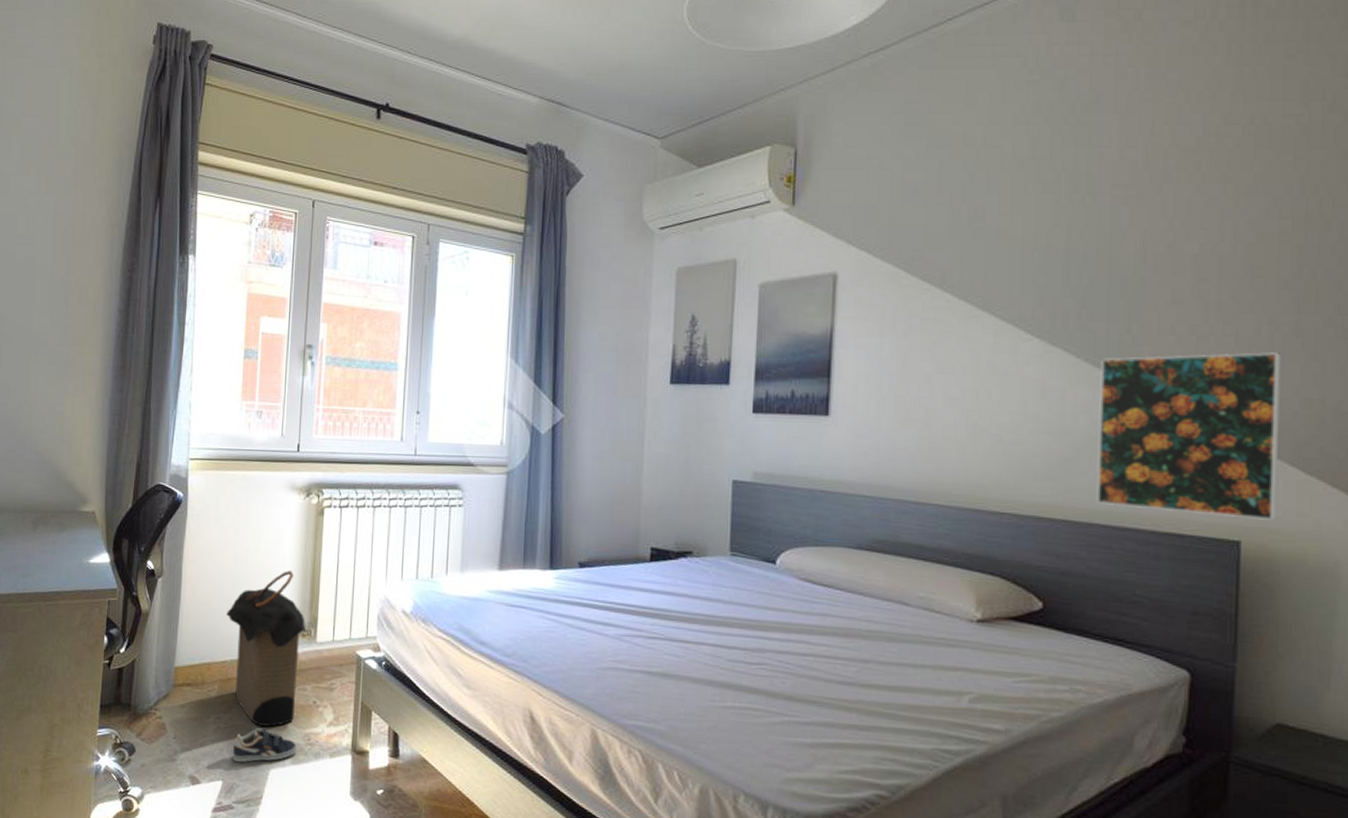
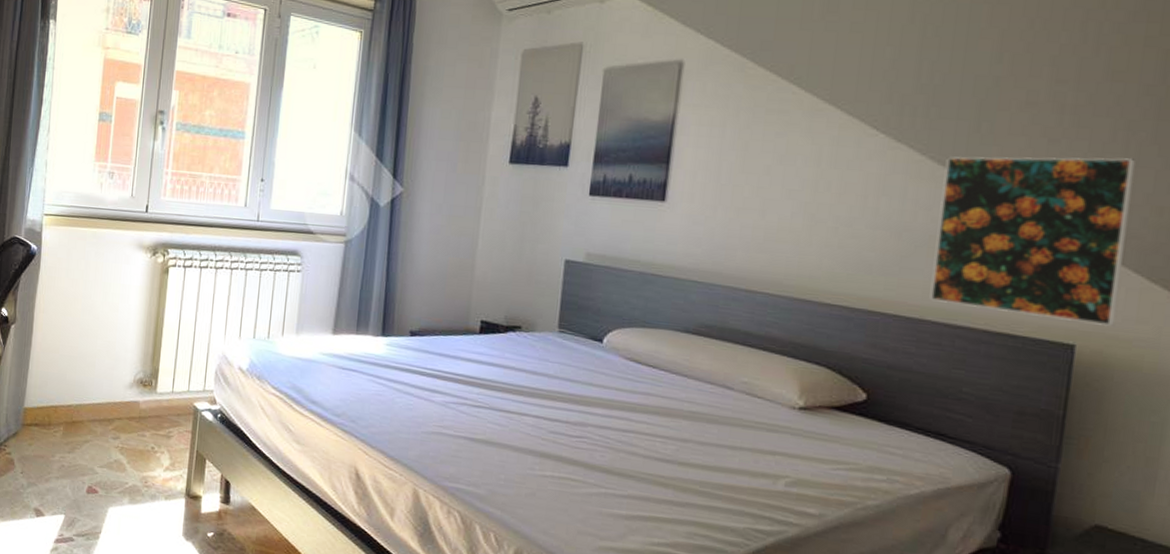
laundry hamper: present [226,570,309,727] -> none [74,324,150,468]
sneaker: present [232,728,296,763] -> none [74,468,134,500]

